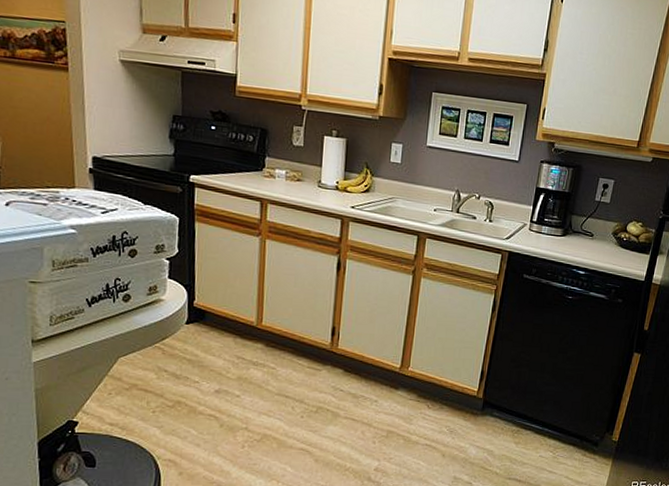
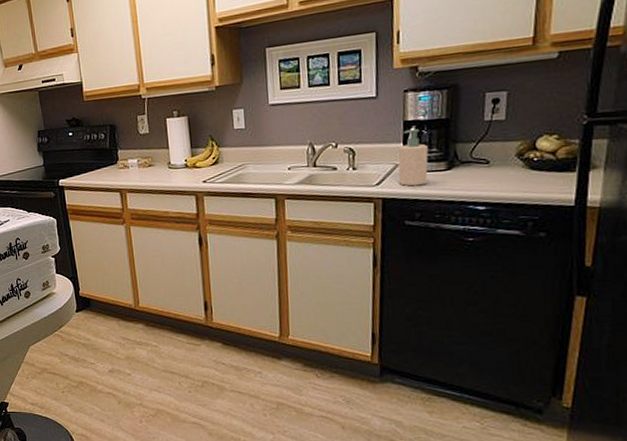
soap bottle: none [523,195,551,246] -> present [398,128,428,186]

